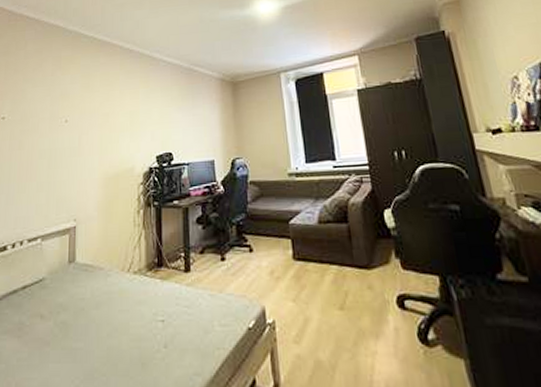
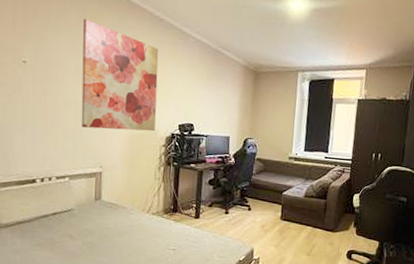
wall art: none [54,65,132,176] -> present [81,18,159,132]

